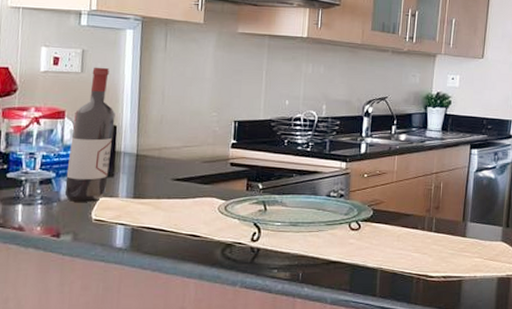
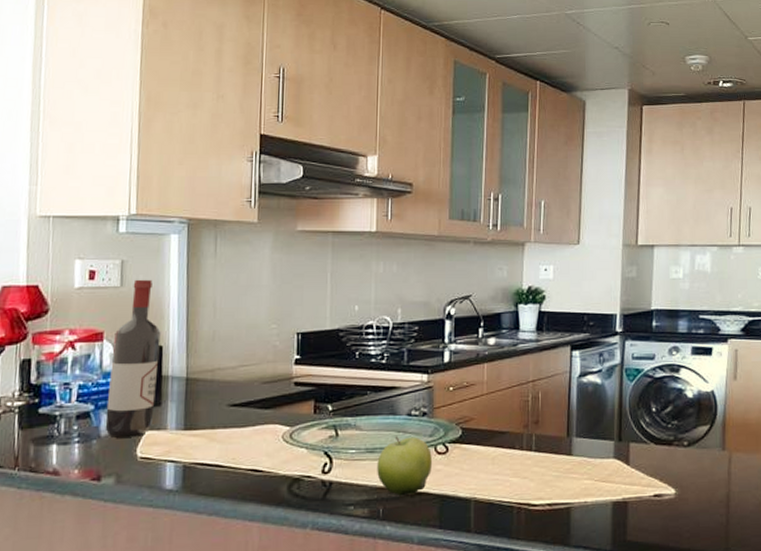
fruit: none [298,213,347,263] -> present [377,436,433,495]

